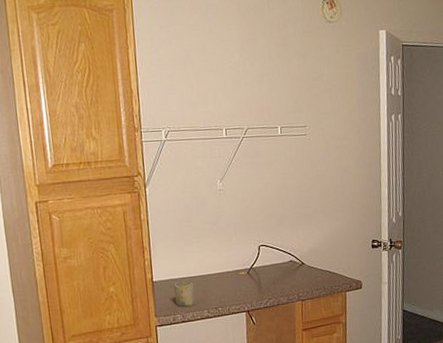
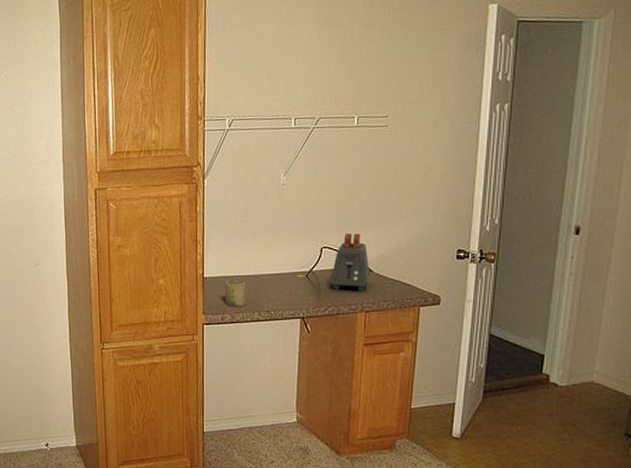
toaster: none [269,231,303,283] -> present [329,232,370,292]

